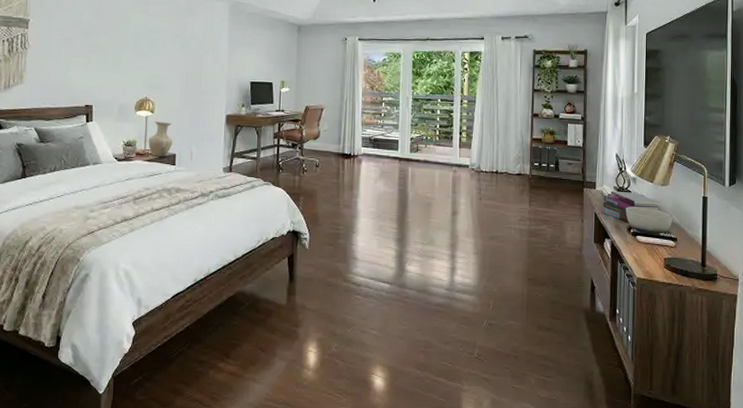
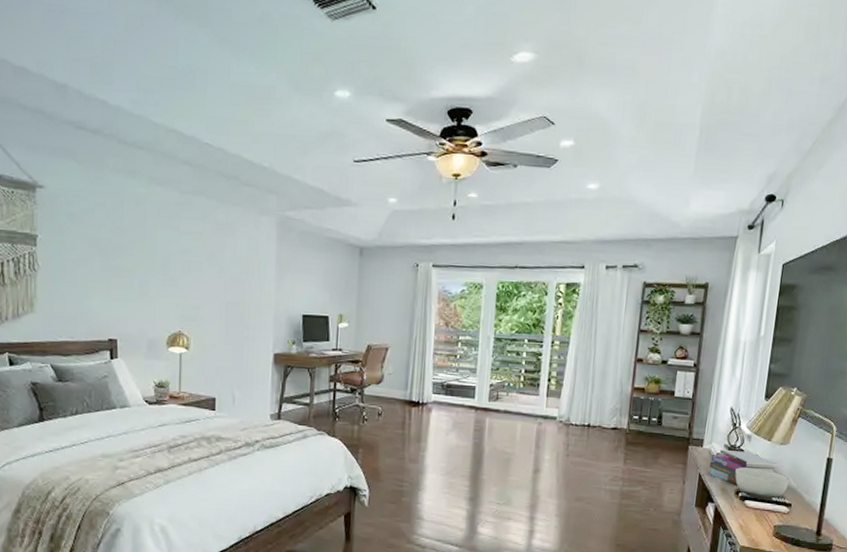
vase: present [148,122,173,158] -> none [183,360,212,402]

